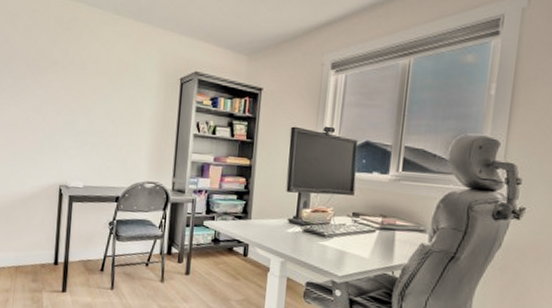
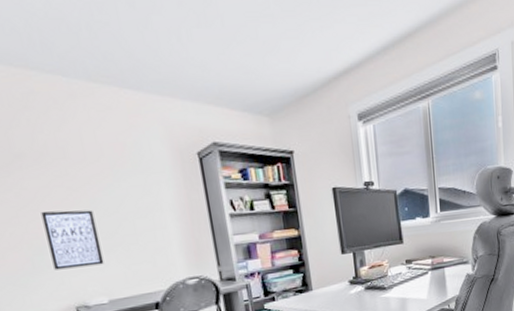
wall art: none [53,106,91,156] -> present [41,210,105,270]

